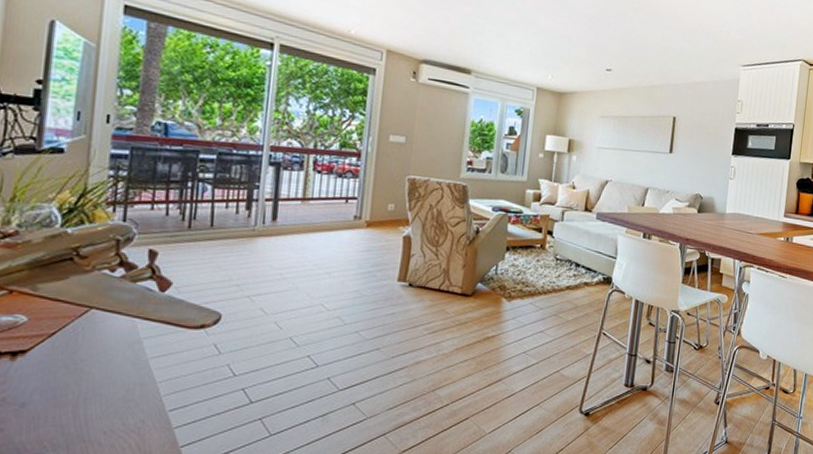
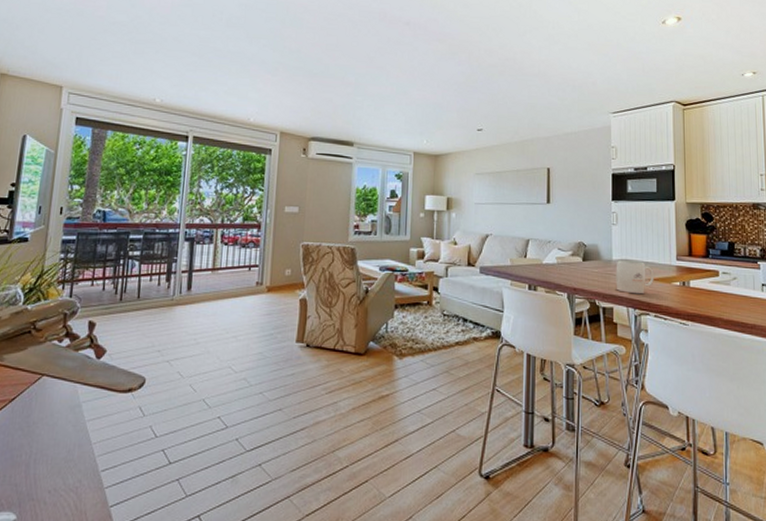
mug: none [725,214,762,248] -> present [616,260,654,295]

